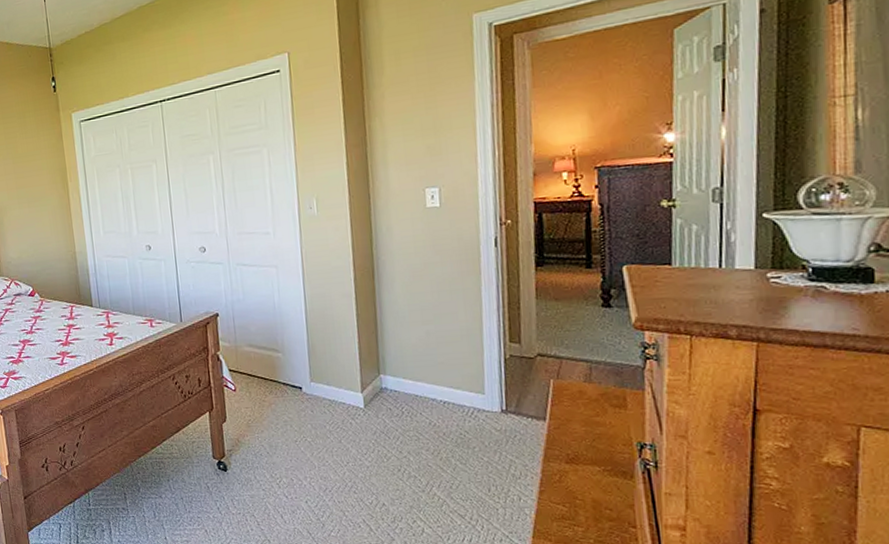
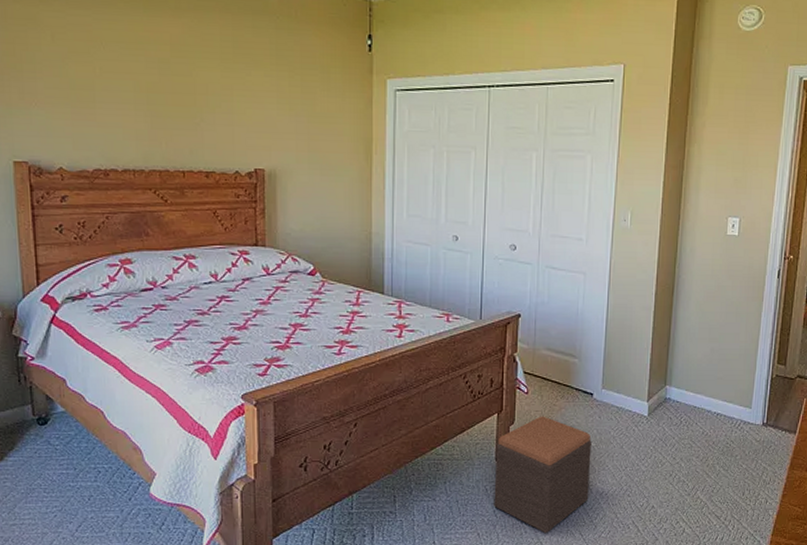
footstool: none [211,412,312,532] -> present [494,416,592,534]

